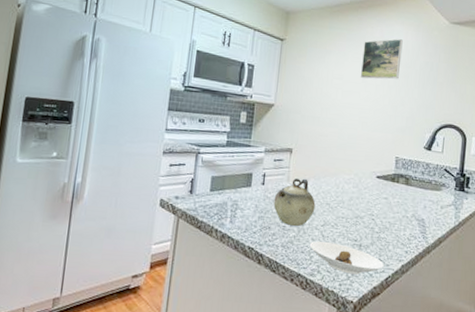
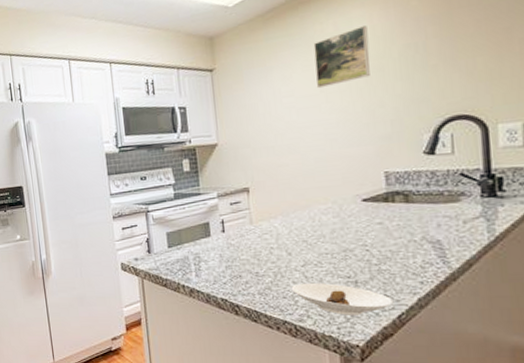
teapot: present [273,178,316,227] -> none [239,217,290,272]

